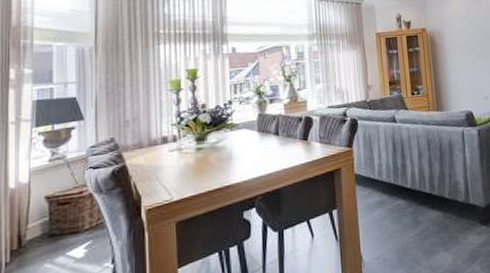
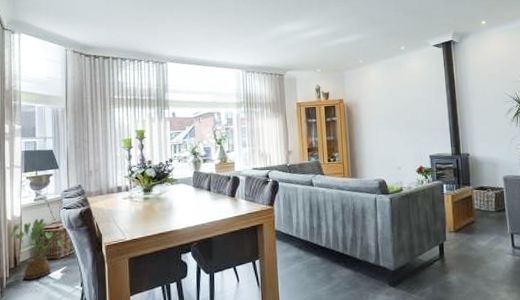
house plant: none [12,183,90,263] -> present [10,218,64,279]

